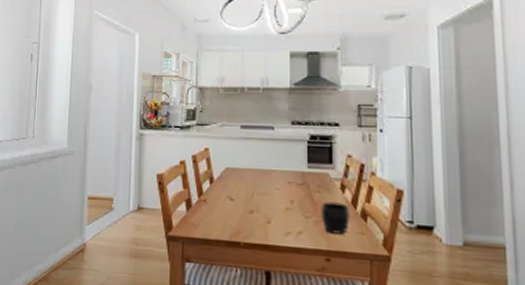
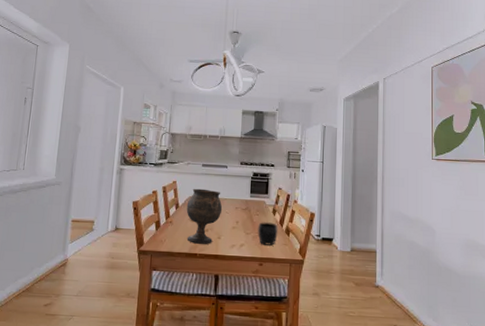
goblet: none [223,157,271,231] -> present [186,188,223,244]

